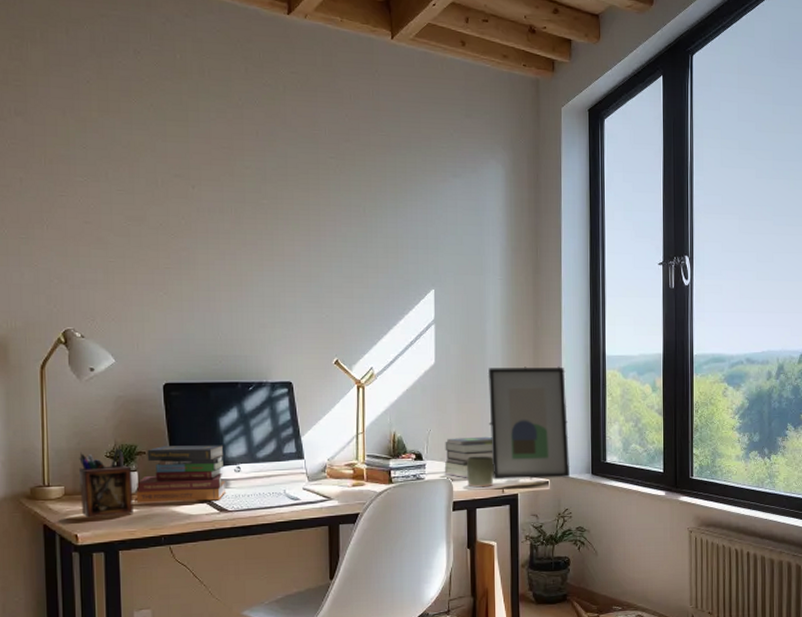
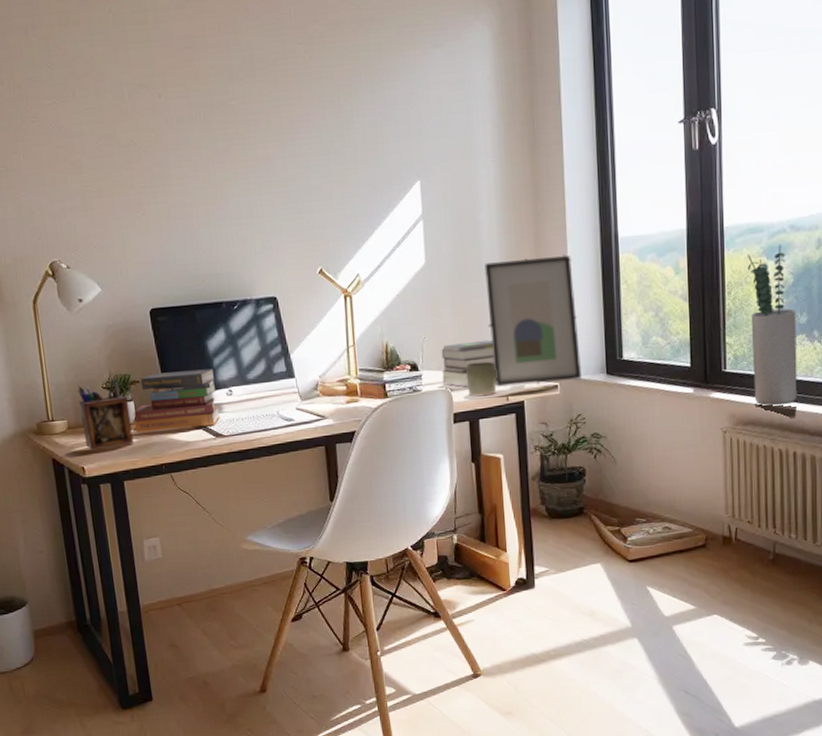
vase: none [712,373,751,511] -> present [748,243,798,406]

